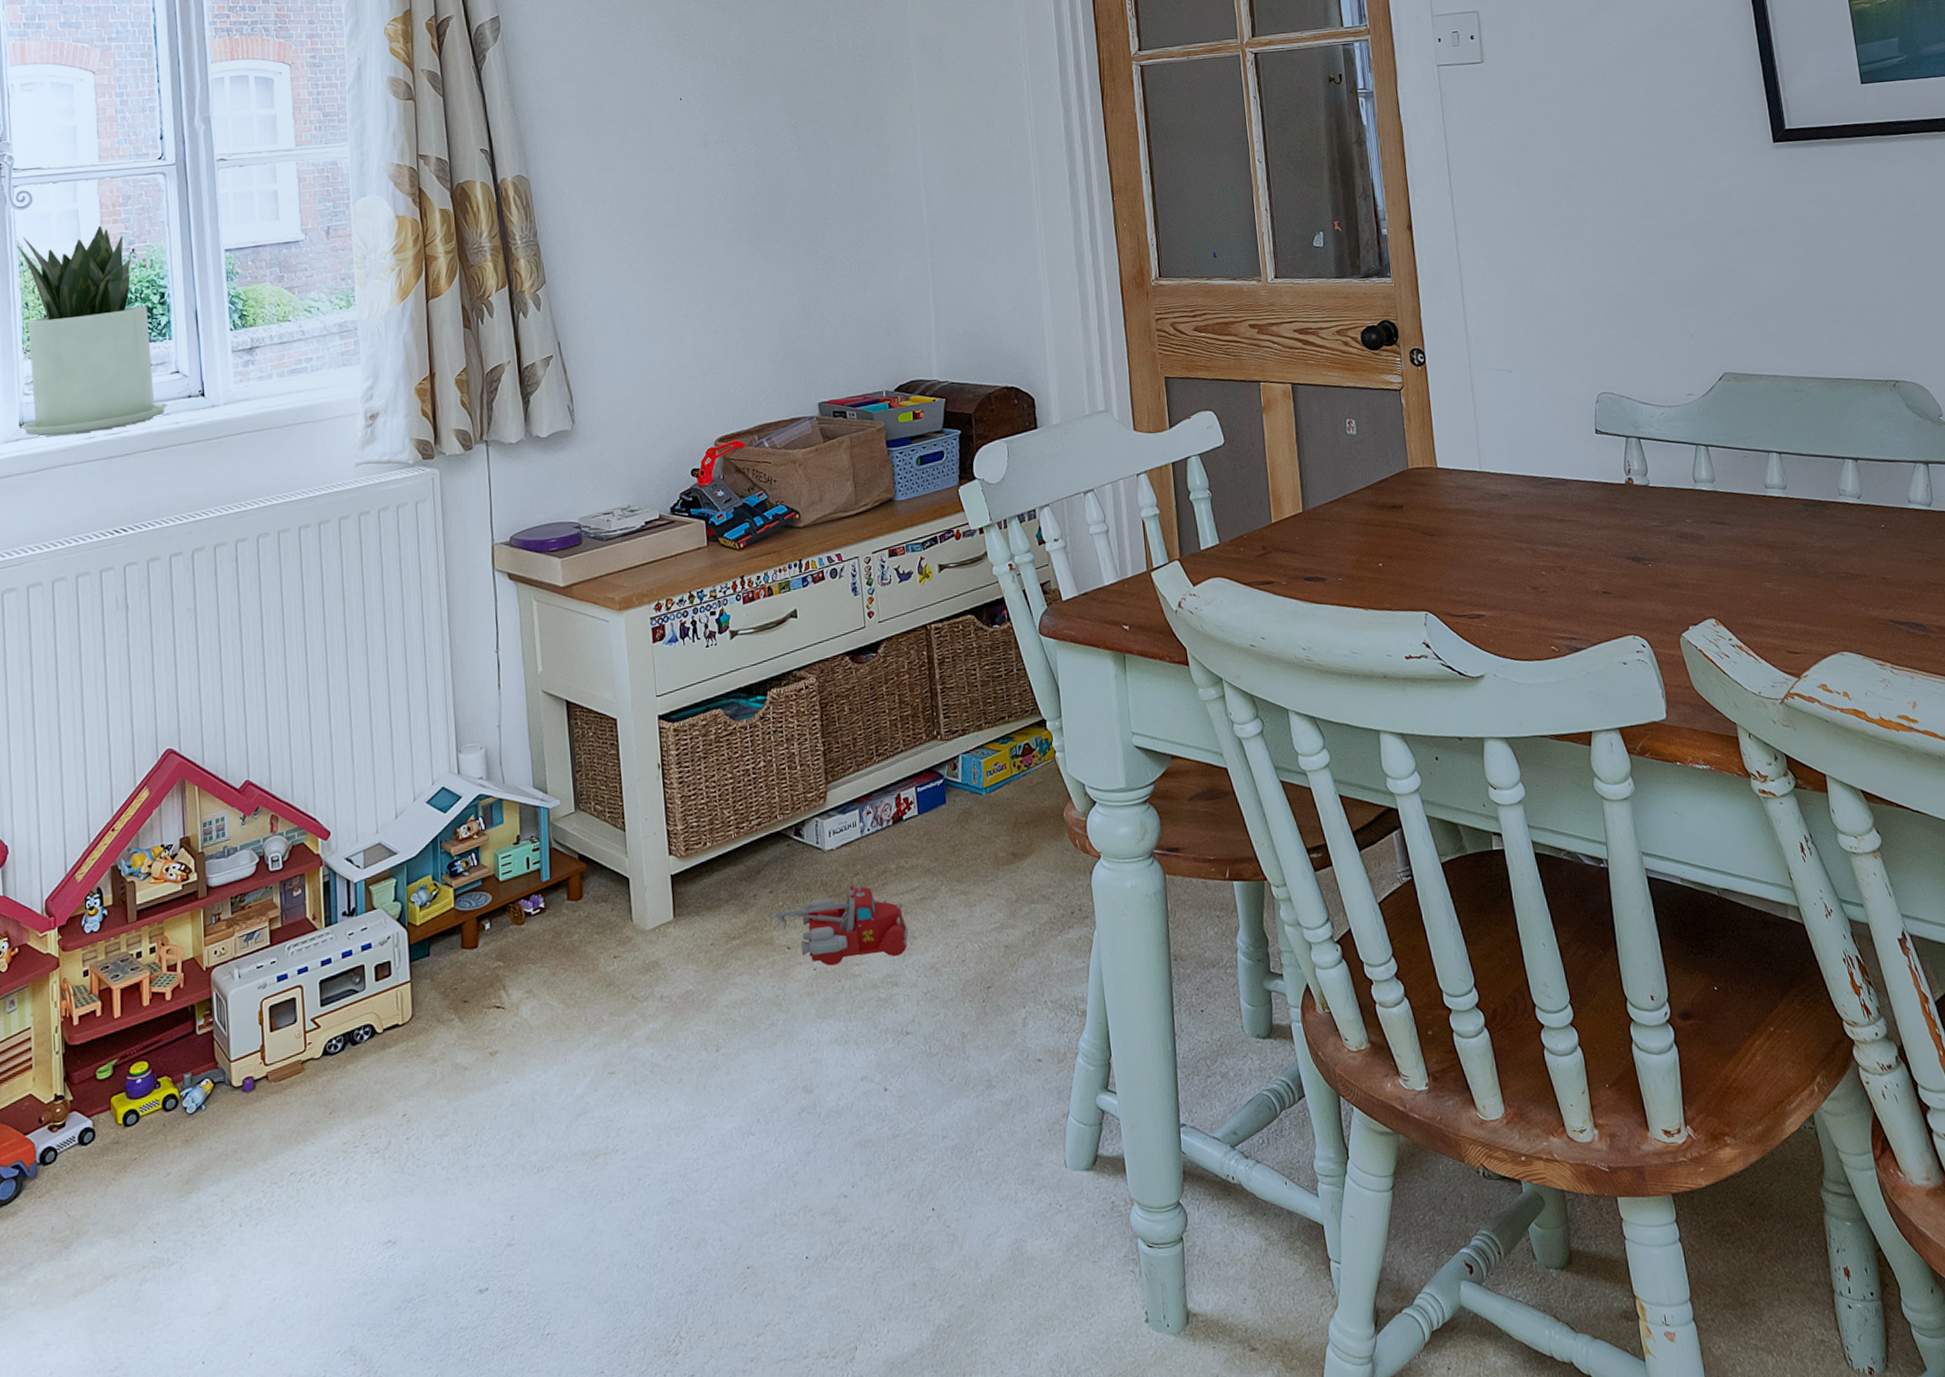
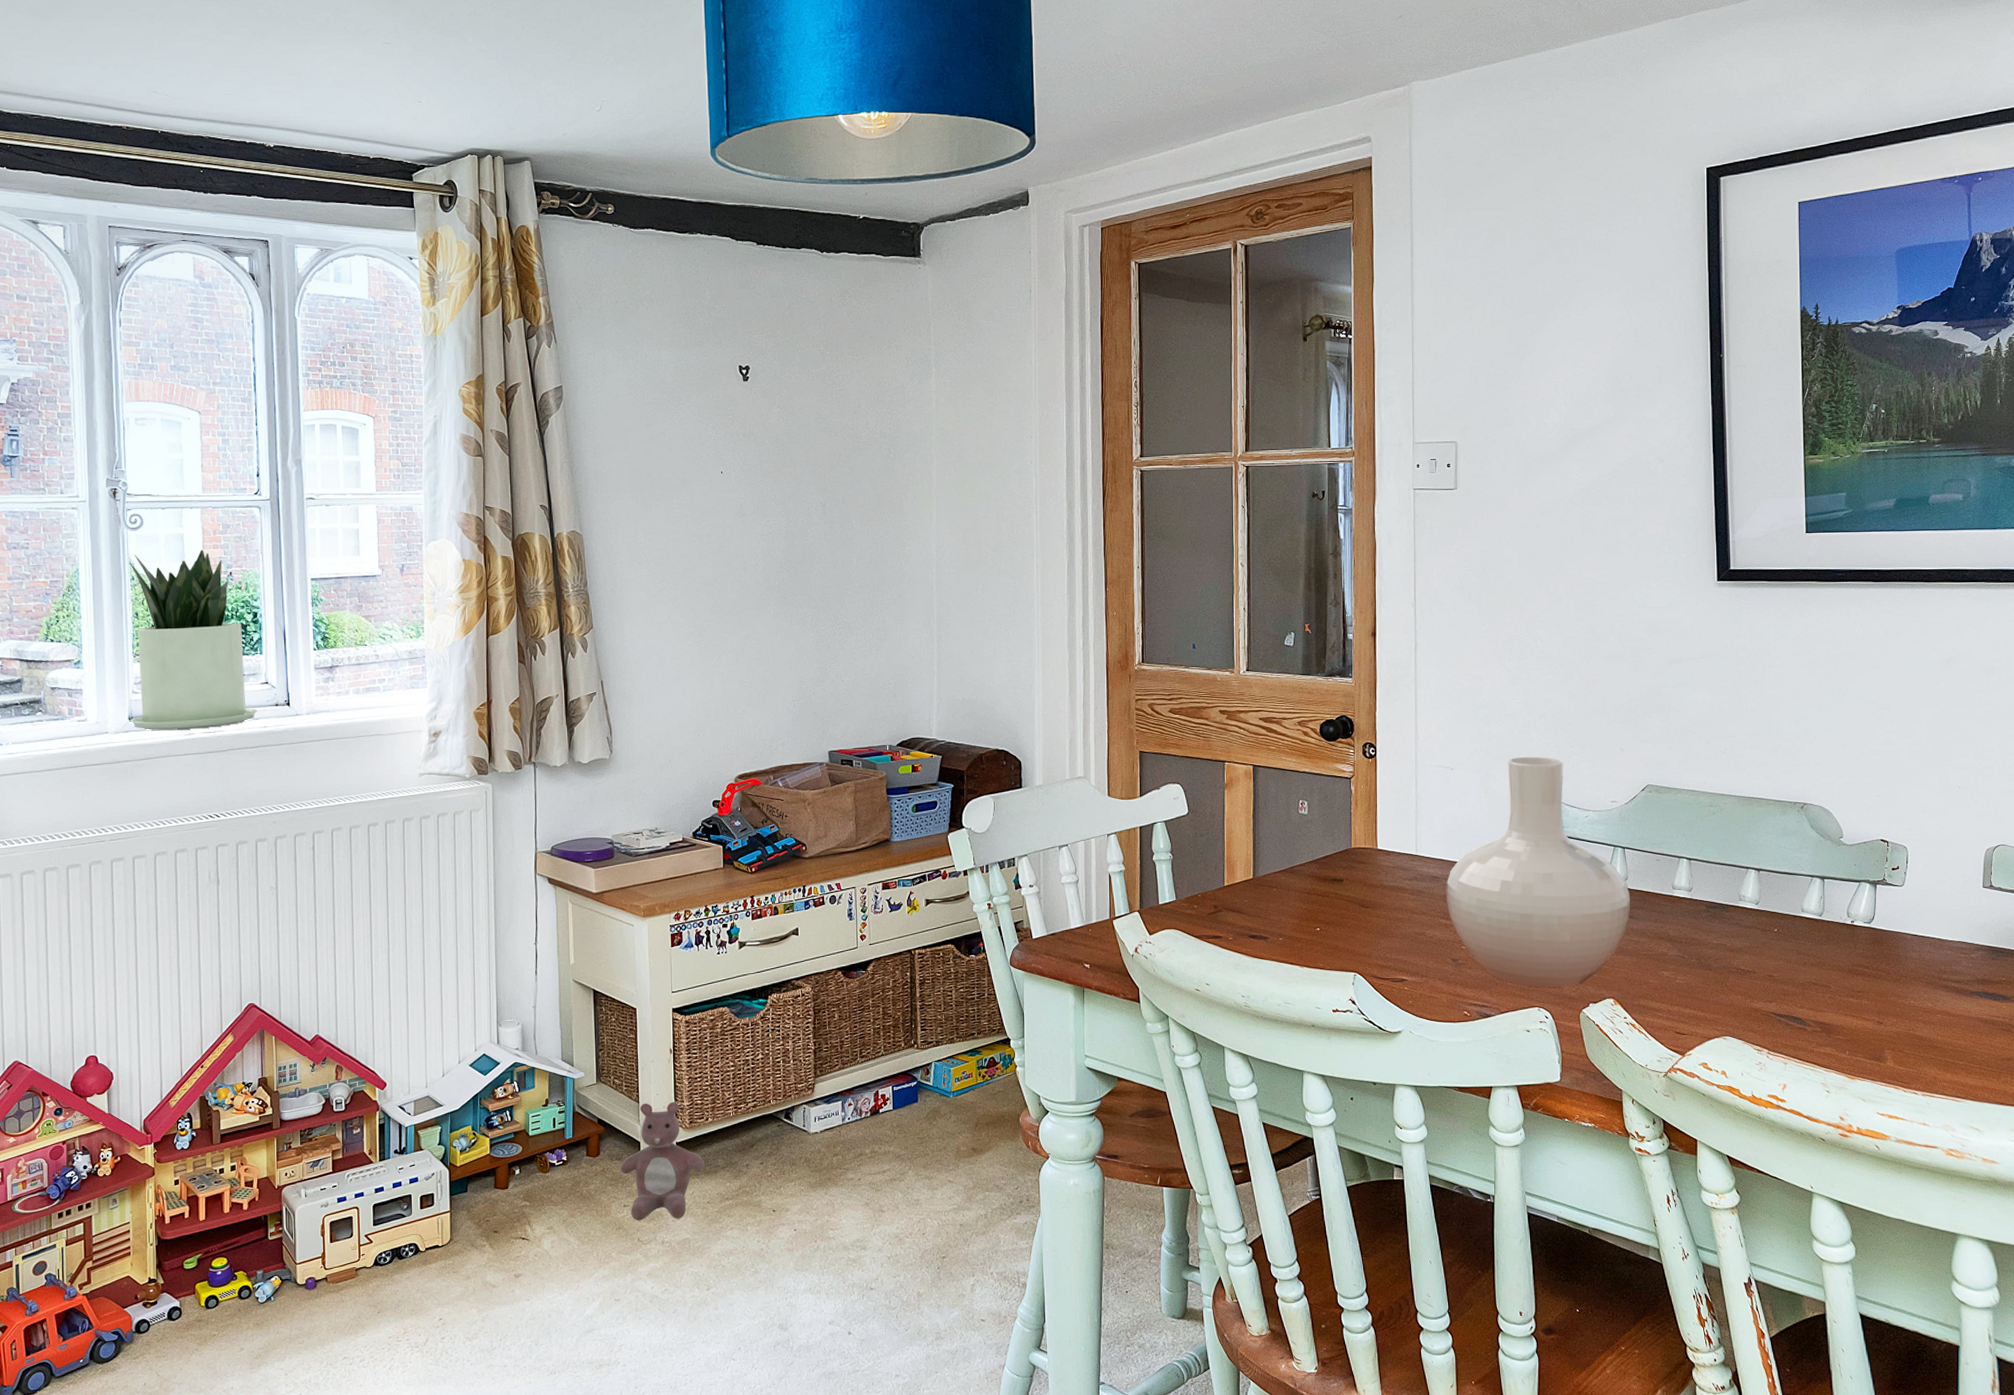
stuffed animal: none [607,826,706,974] -> present [620,1102,705,1221]
toy truck: present [771,884,909,966] -> none [760,1163,878,1228]
vase: none [1516,350,1723,613] -> present [1446,756,1631,988]

